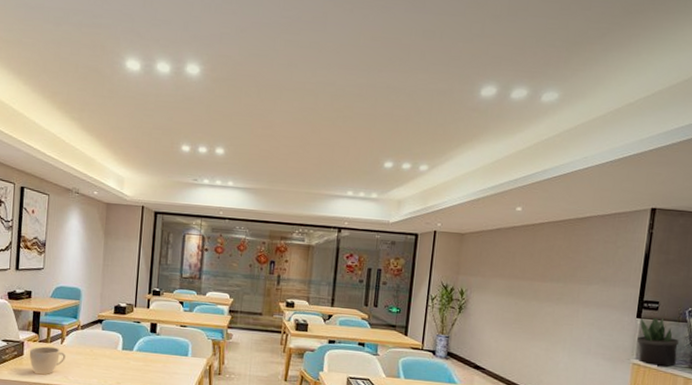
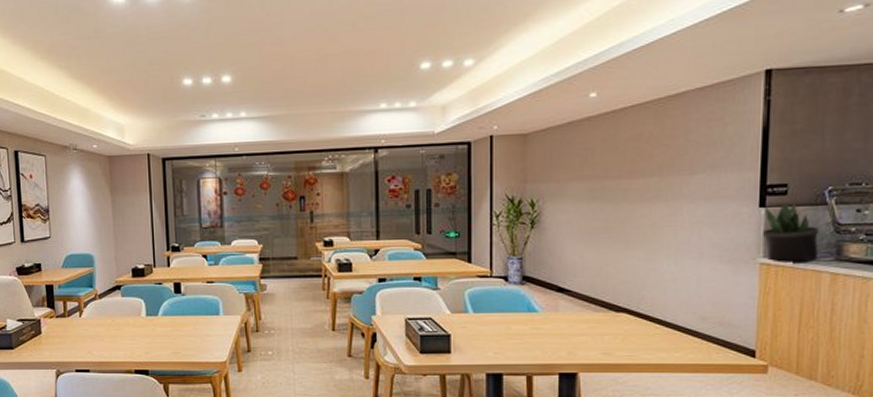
cup: present [29,346,66,375] -> none [47,322,87,353]

